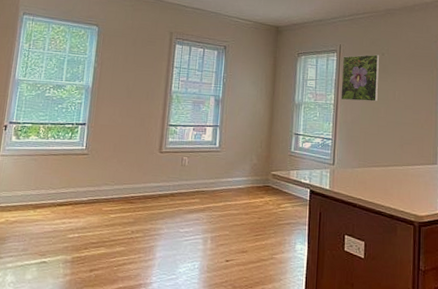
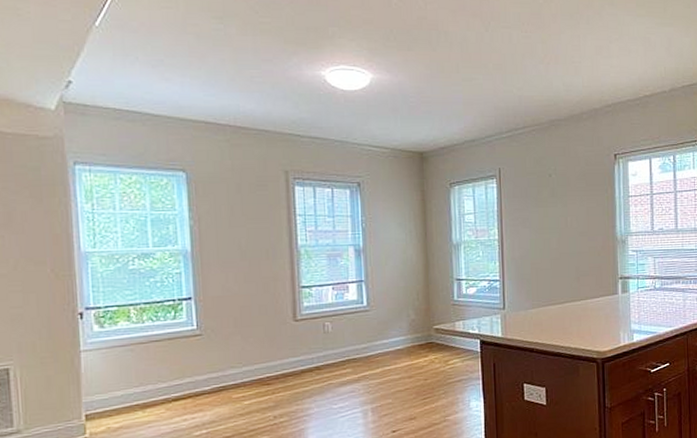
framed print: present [341,54,380,102] -> none [503,176,548,234]

